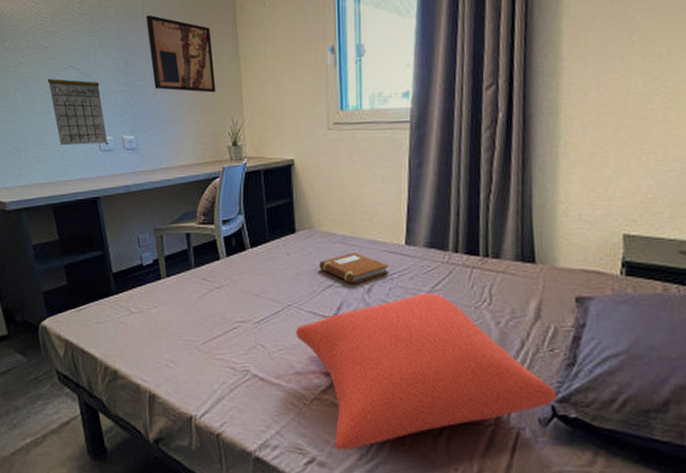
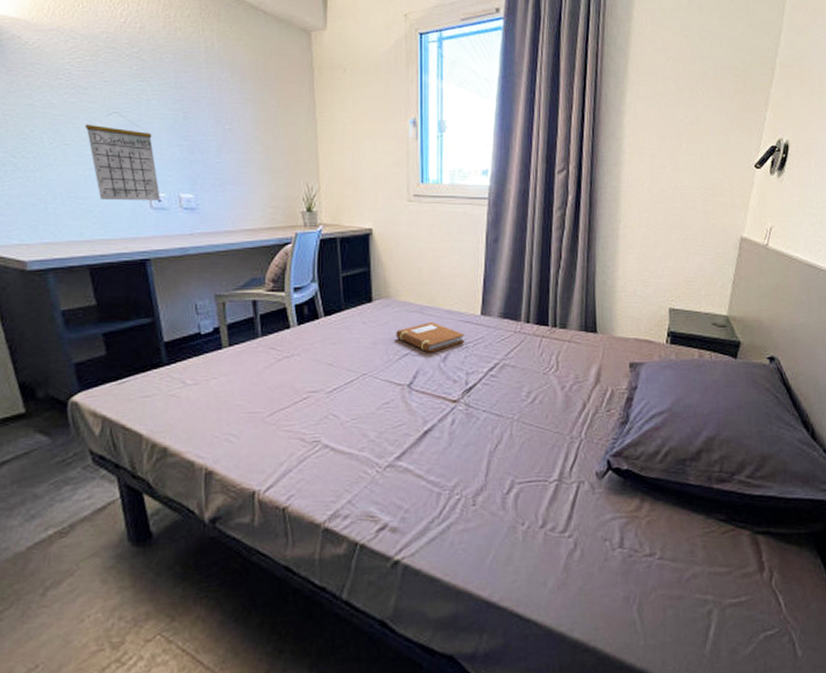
wall art: present [146,15,216,93] -> none [210,66,290,155]
cushion: present [295,292,558,451] -> none [369,360,613,515]

